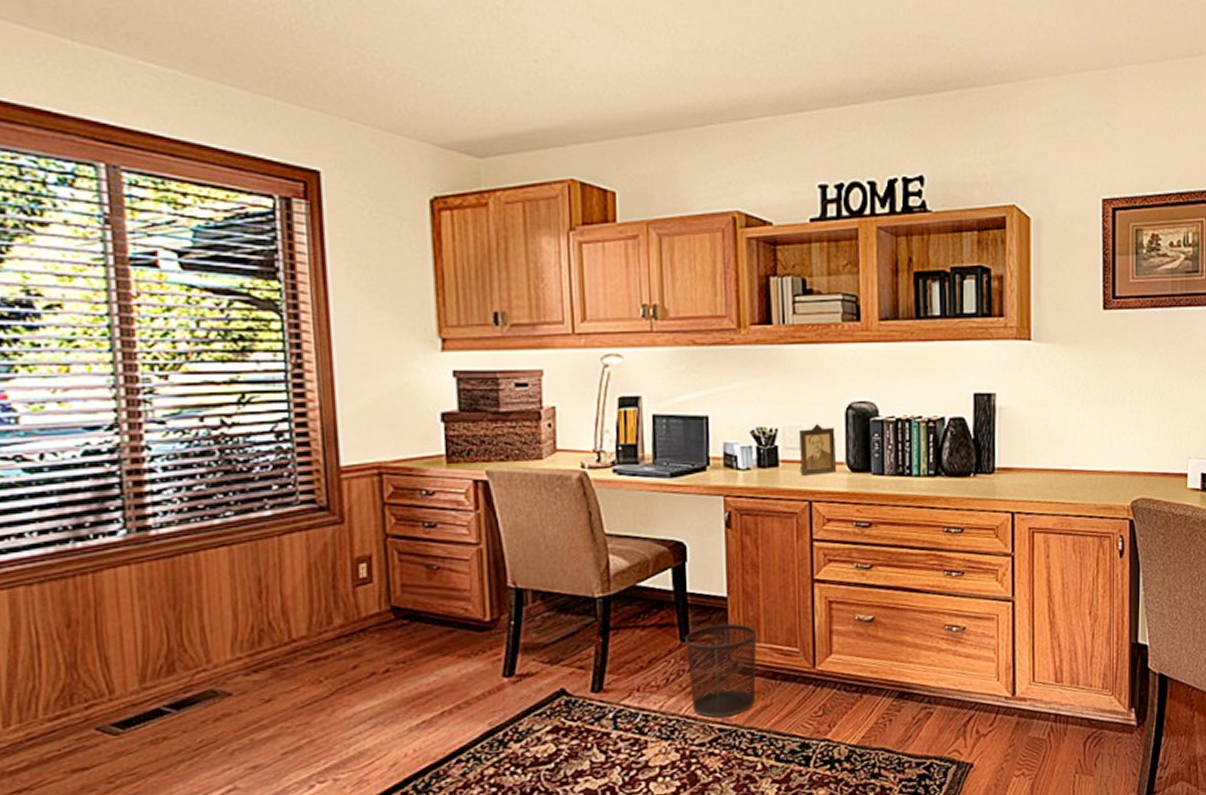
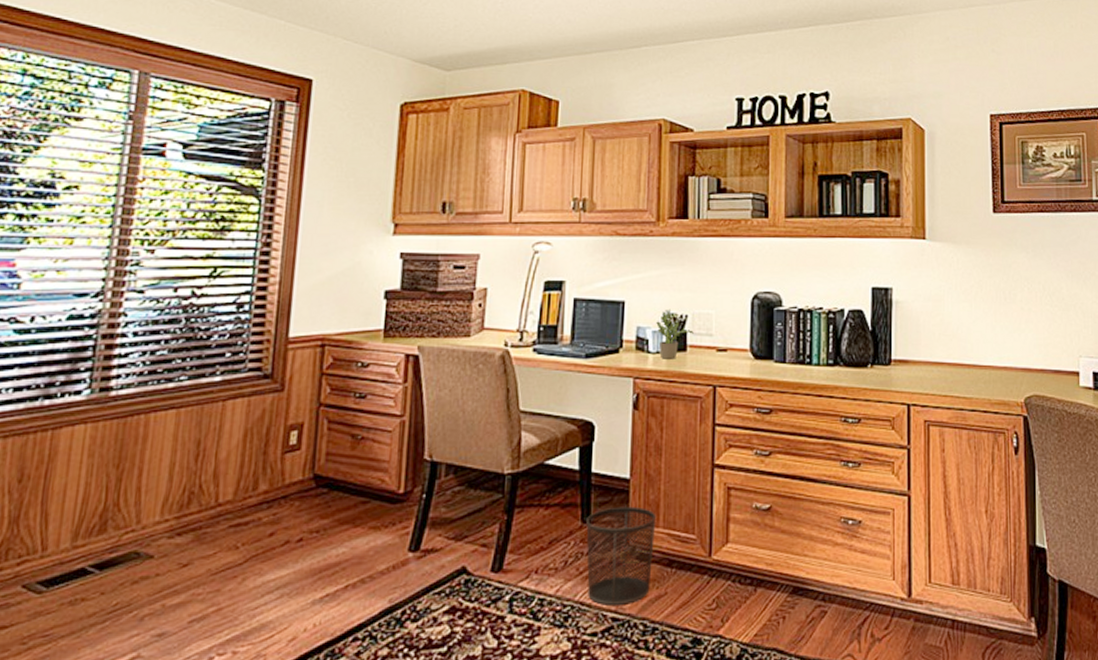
potted plant: none [744,422,785,476] -> present [656,309,694,359]
photo frame: present [799,424,837,476] -> none [705,312,741,361]

